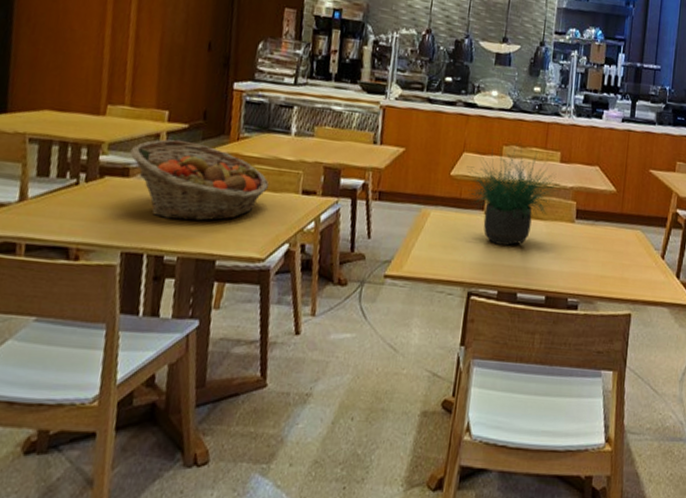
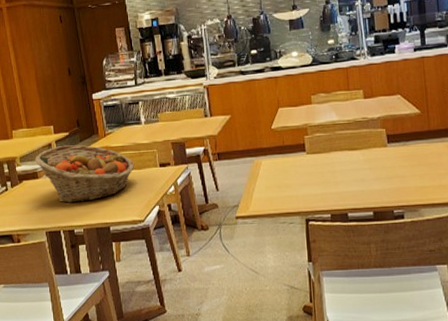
potted plant: present [465,141,560,246] -> none [284,89,367,178]

